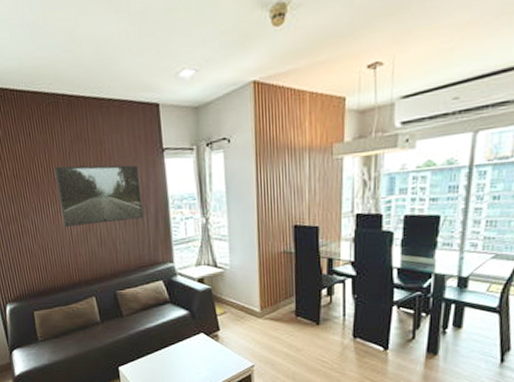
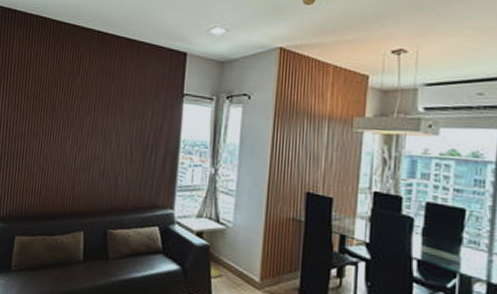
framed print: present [55,165,144,227] -> none [70,93,156,158]

